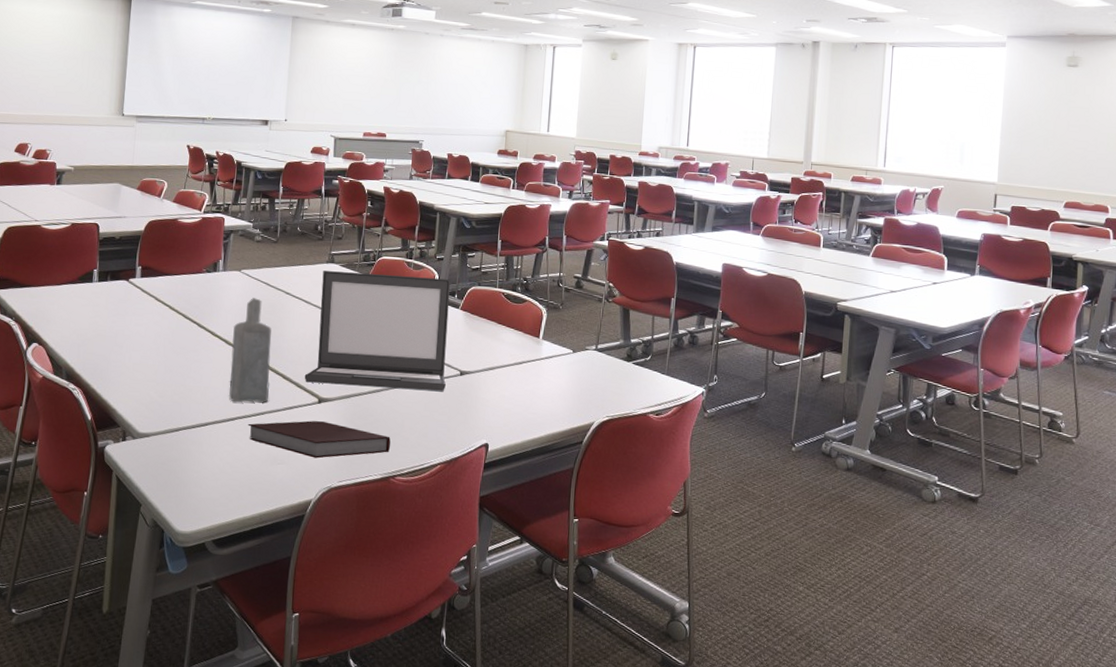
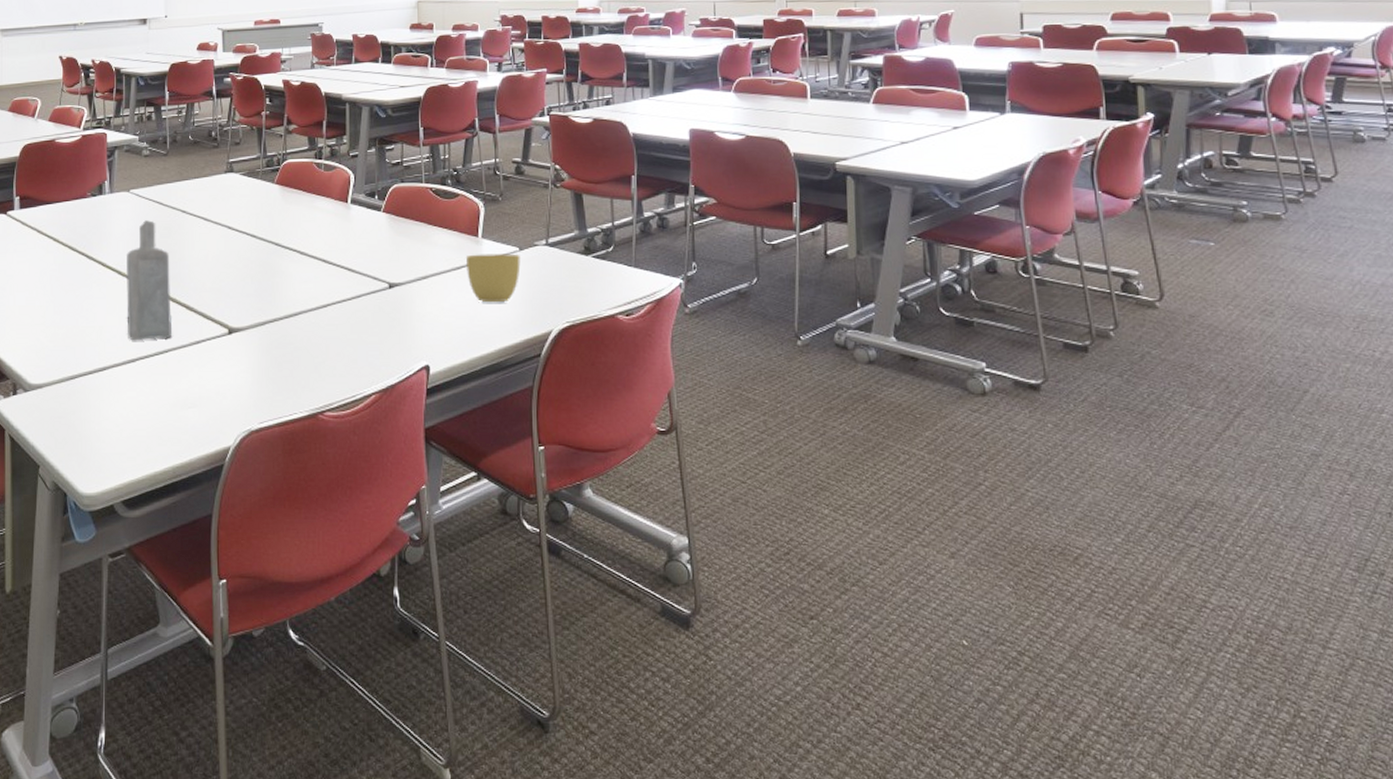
notebook: present [248,420,391,459] -> none [151,355,315,398]
laptop: present [304,271,451,391] -> none [210,178,373,311]
cup: none [527,352,573,396] -> present [466,253,521,303]

